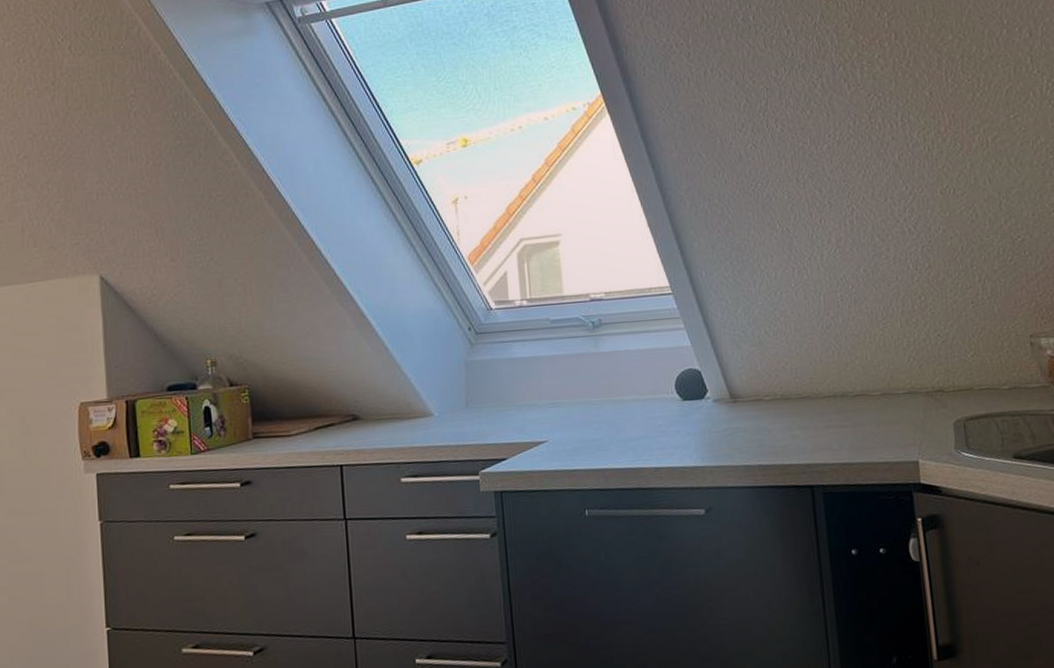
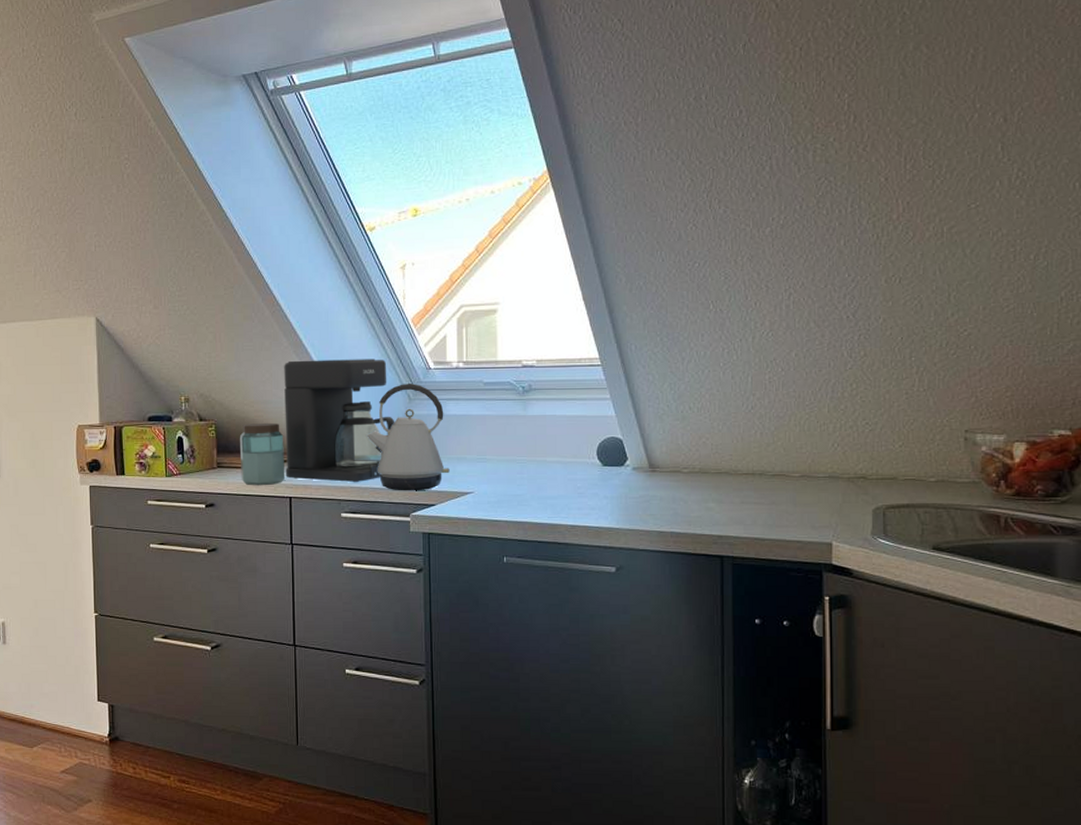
peanut butter: none [278,382,333,457] -> present [239,422,285,486]
coffee maker: none [327,302,457,444] -> present [284,359,395,483]
kettle: none [425,326,520,448] -> present [366,384,450,491]

